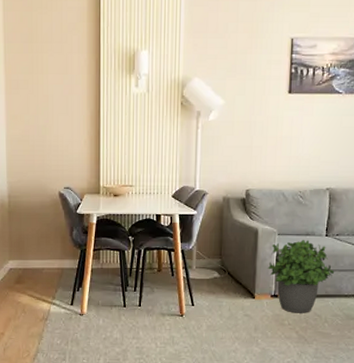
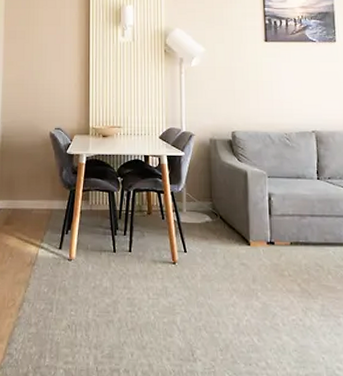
potted plant: present [268,240,335,313] -> none [261,183,332,263]

